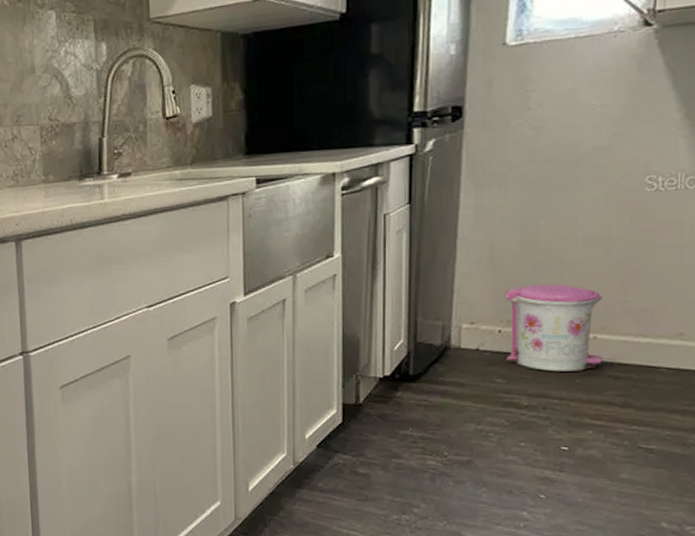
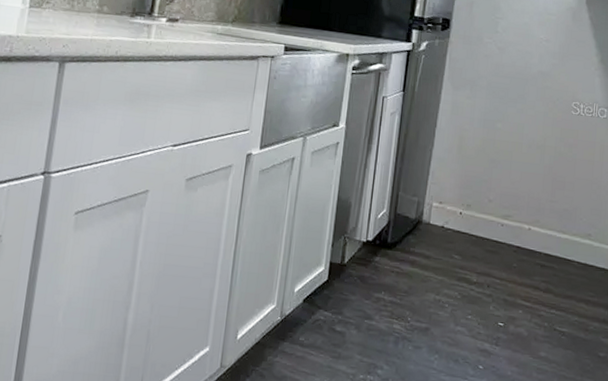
trash can: present [504,283,604,372] -> none [462,176,538,257]

